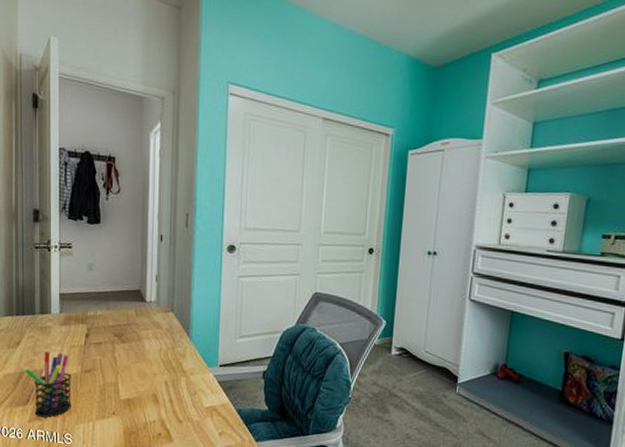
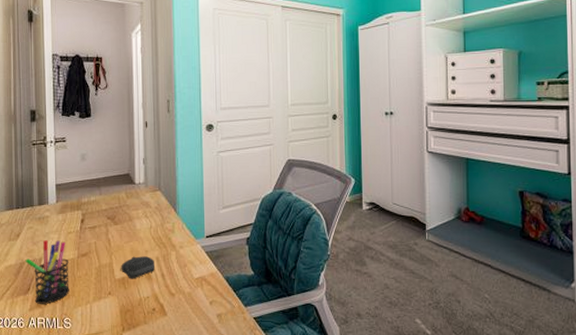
computer mouse: none [127,378,163,402] -> present [121,256,155,279]

